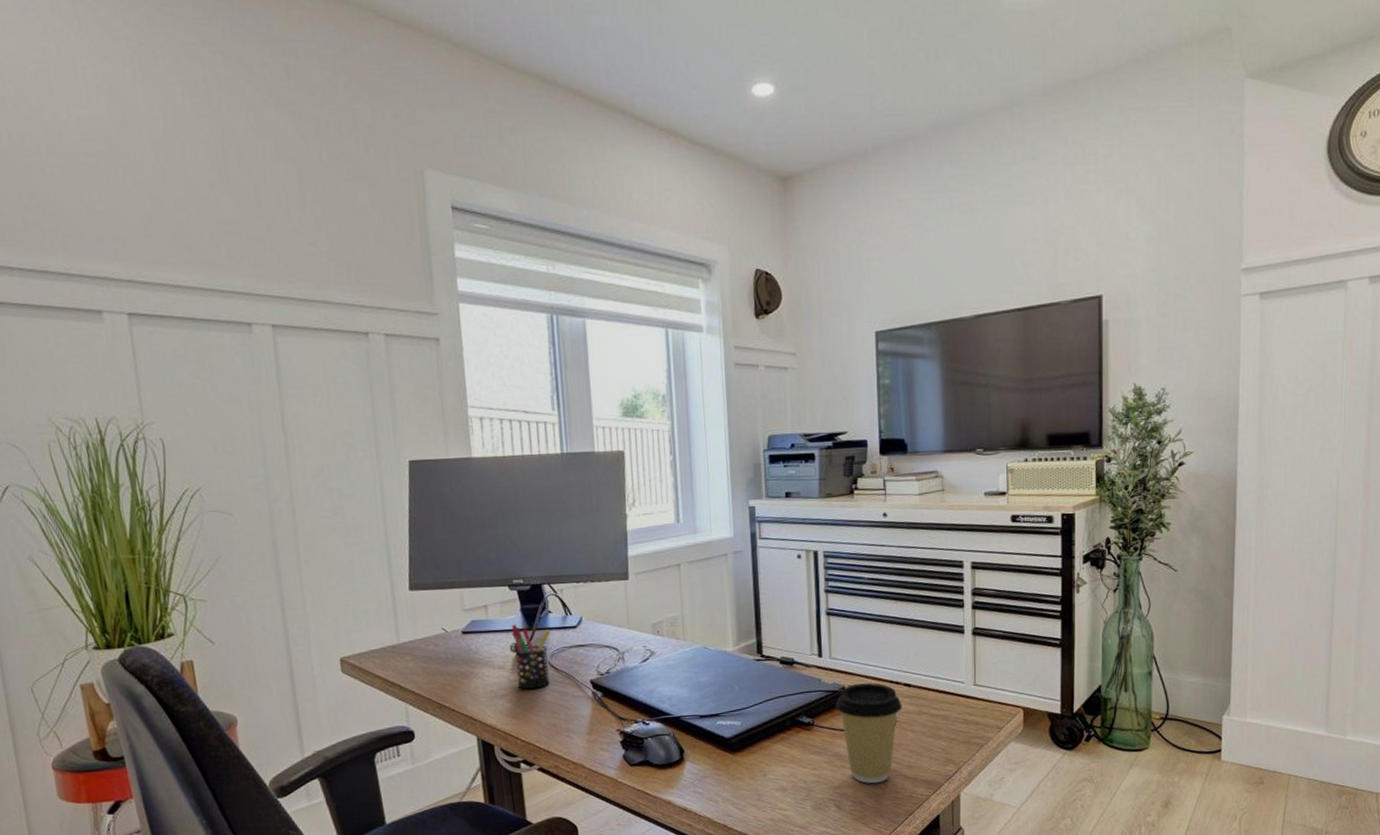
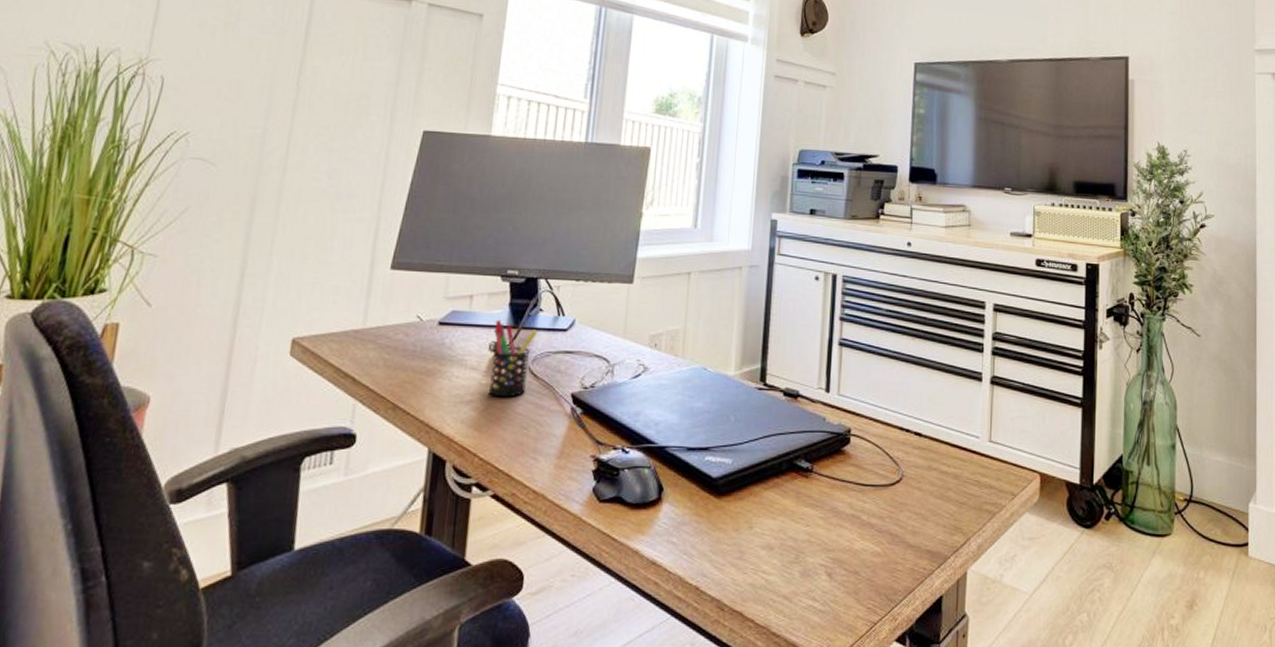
coffee cup: present [835,683,902,784] -> none [837,427,911,550]

